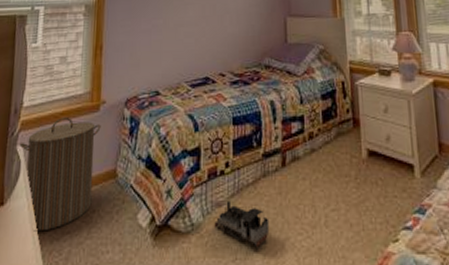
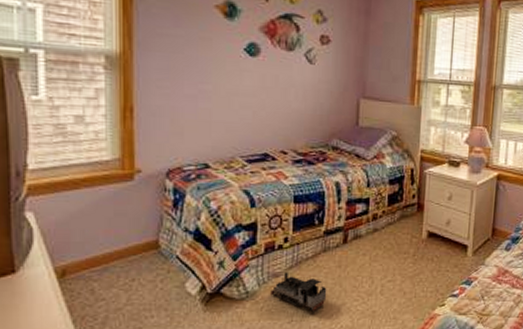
laundry hamper: present [19,116,101,232] -> none [28,183,137,299]

